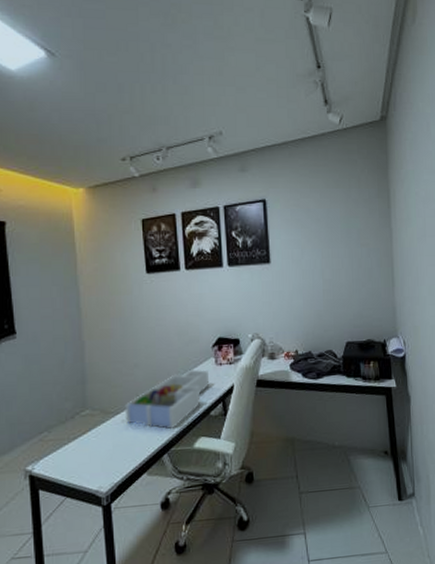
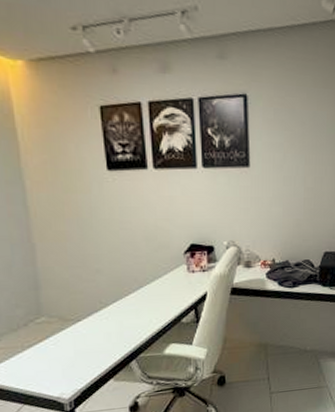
desk organizer: present [124,369,210,430] -> none [86,276,181,337]

